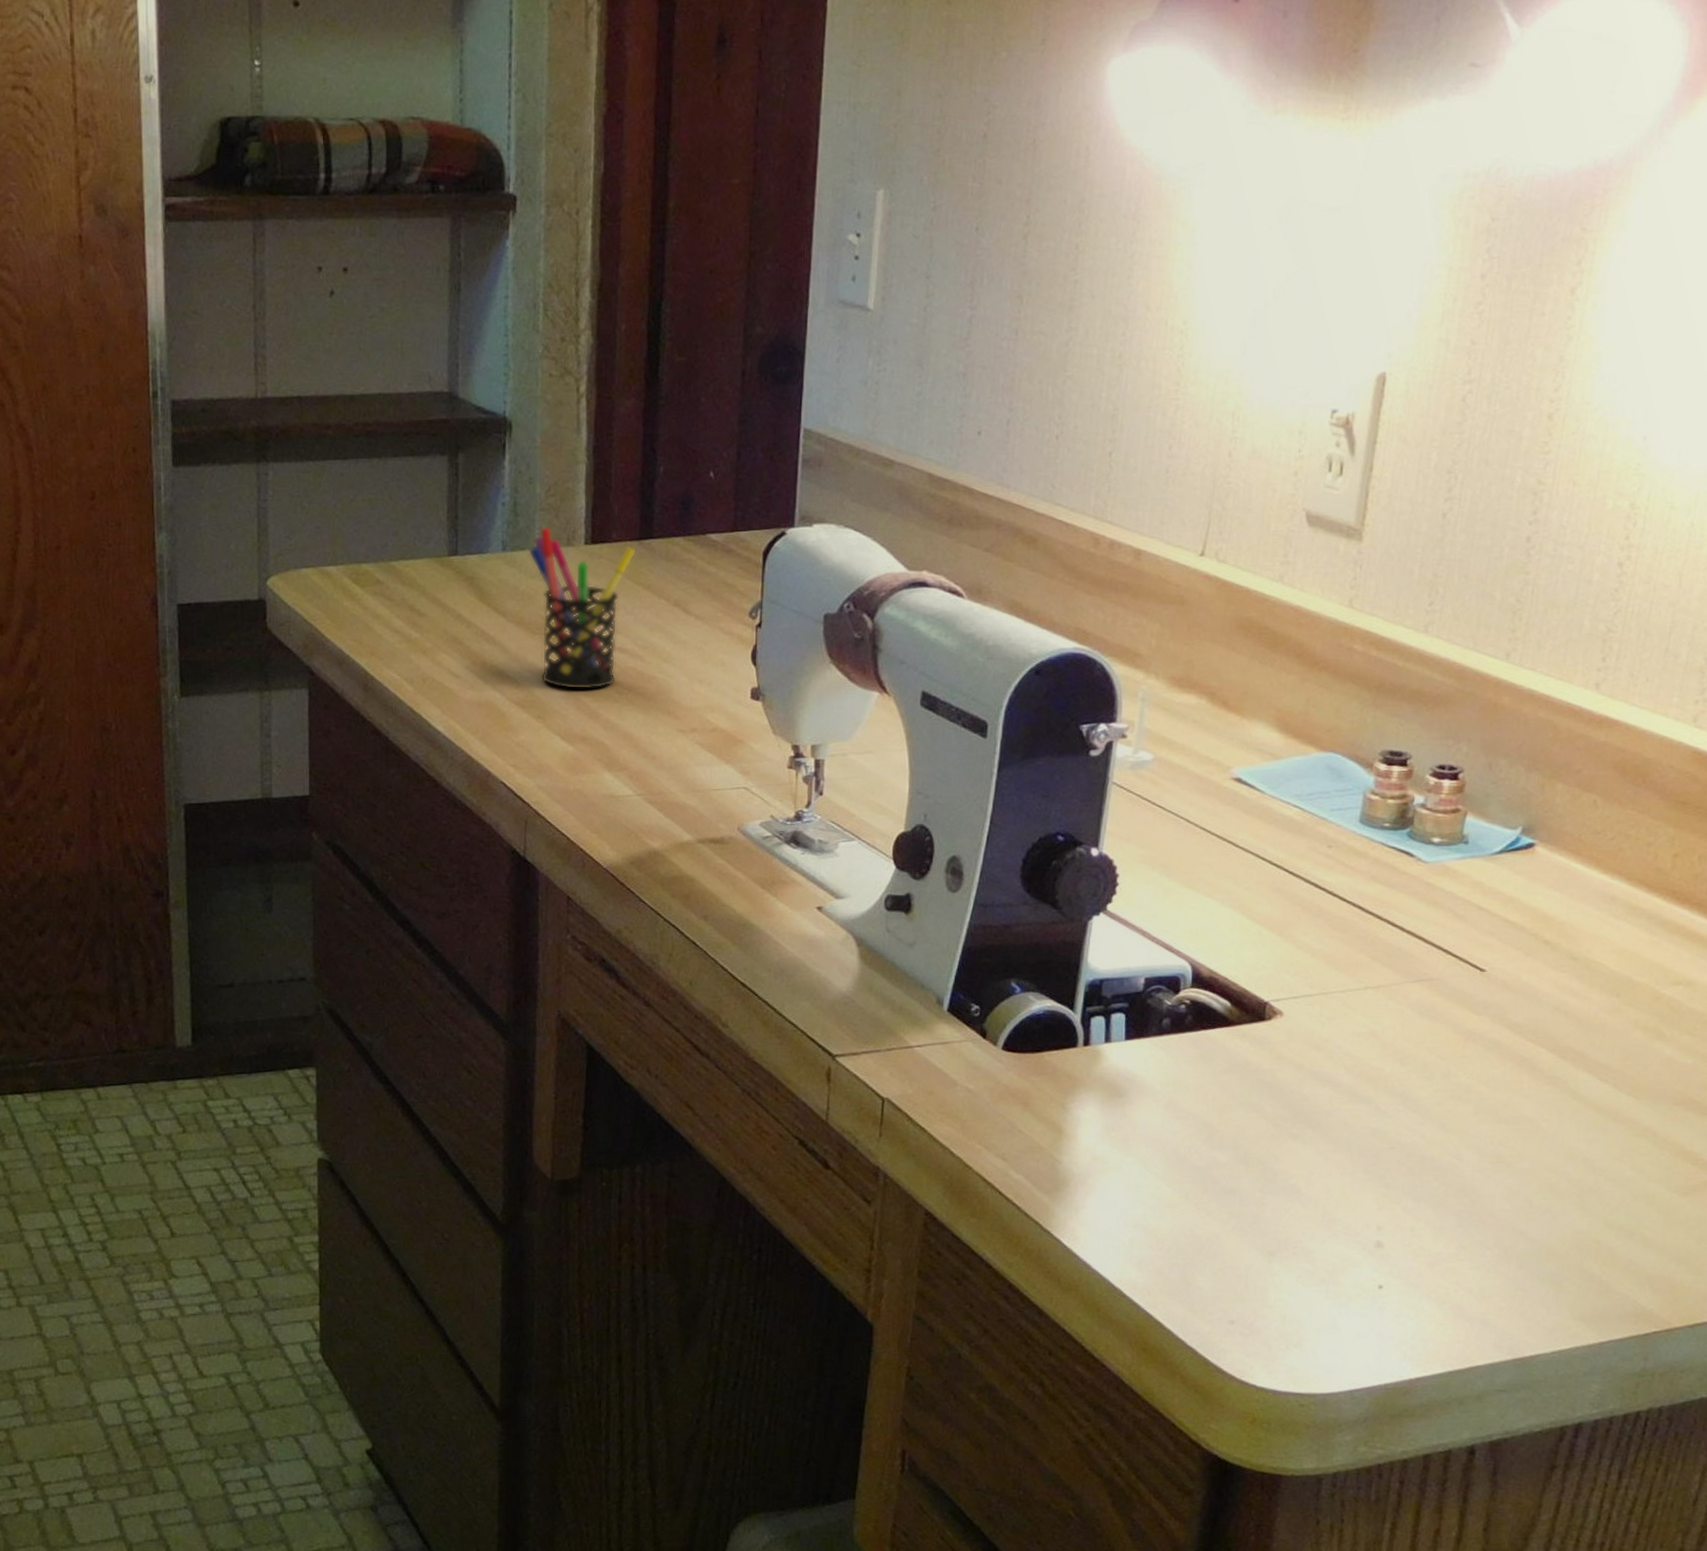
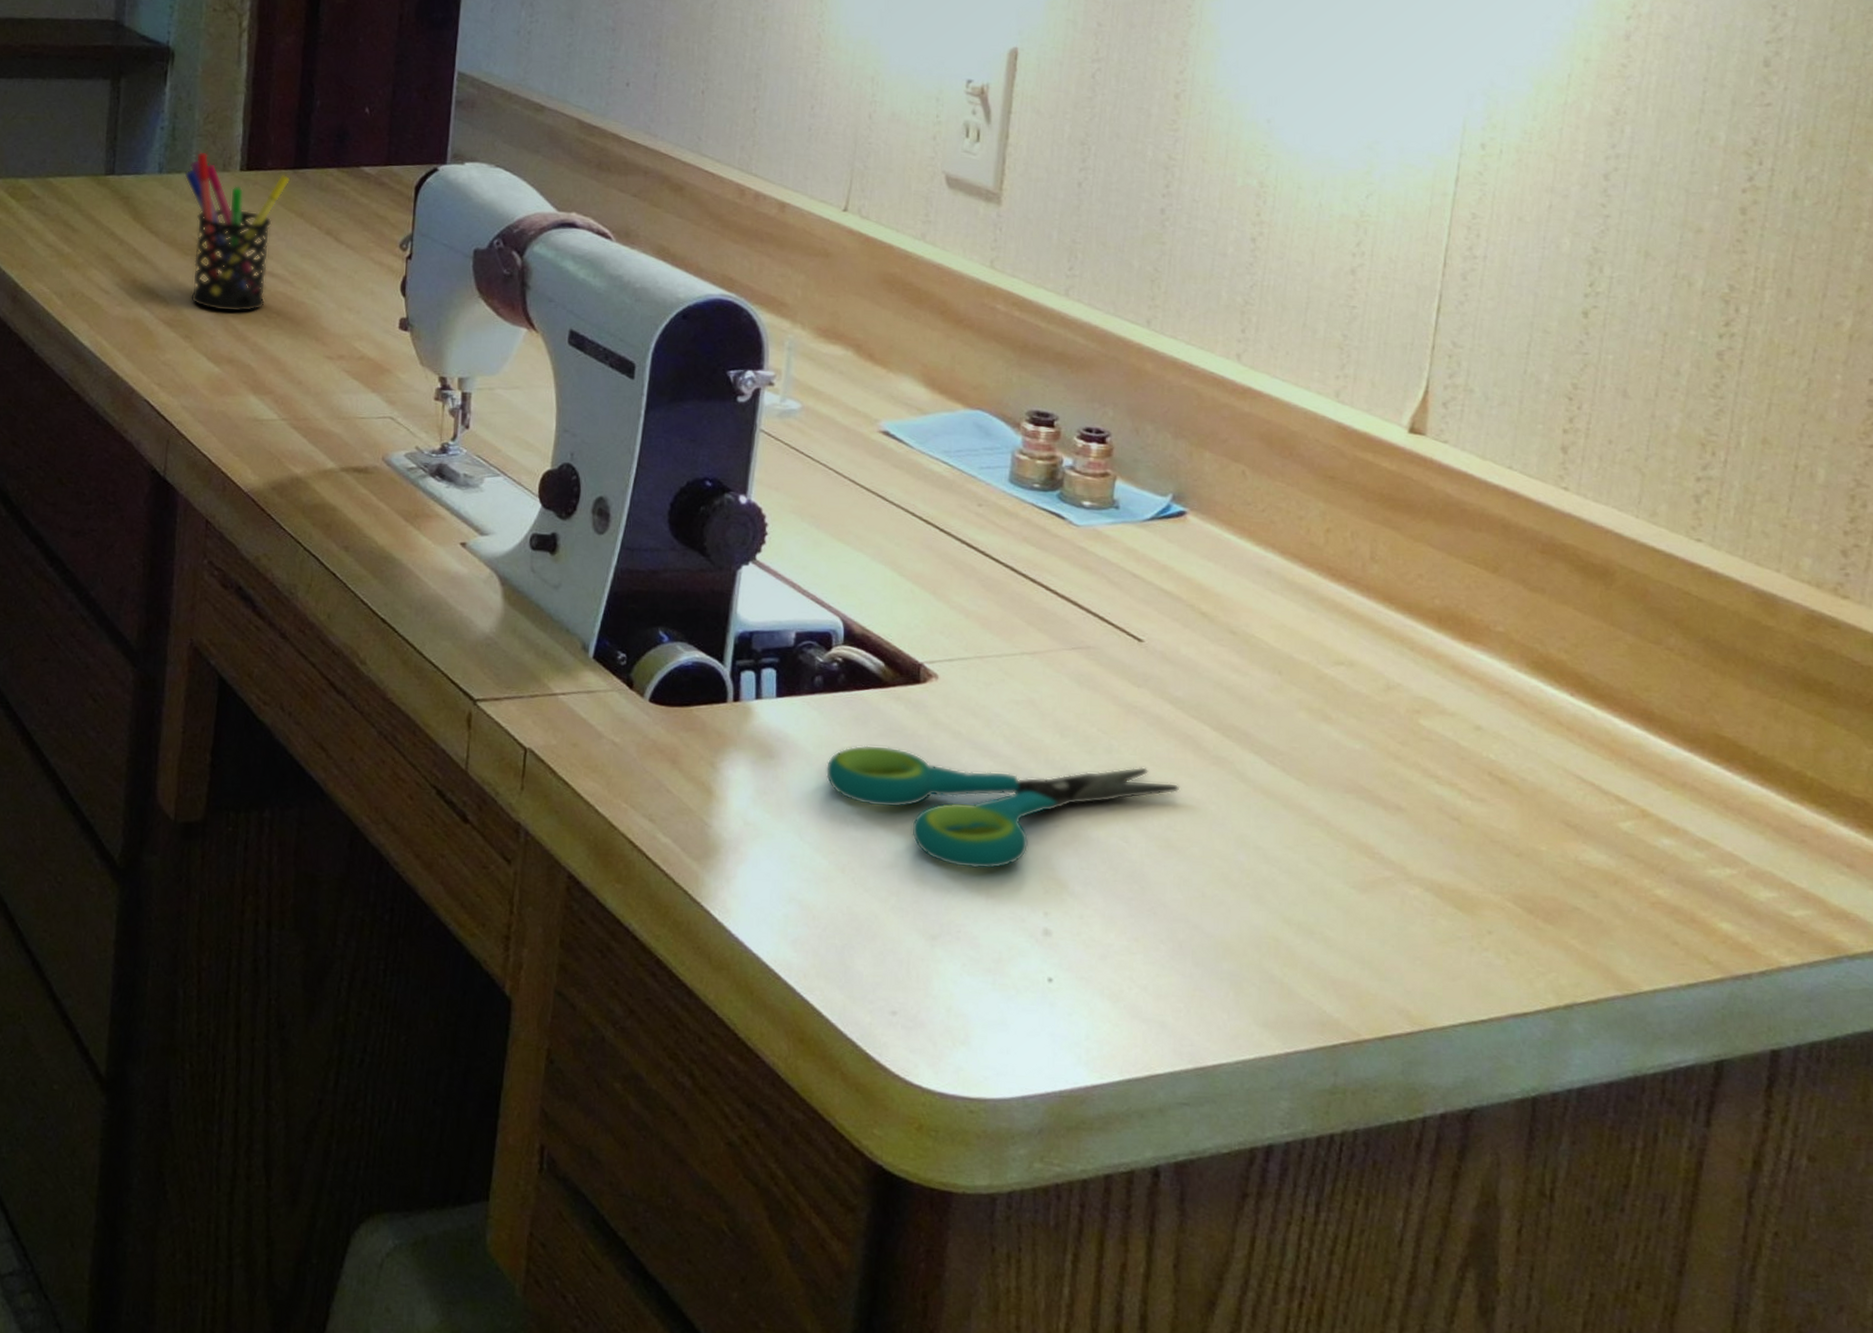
scissors: none [1171,1080,1513,1191] -> present [825,745,1179,870]

